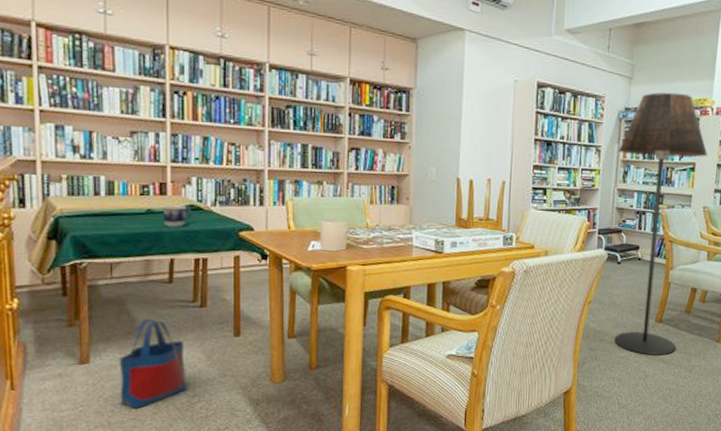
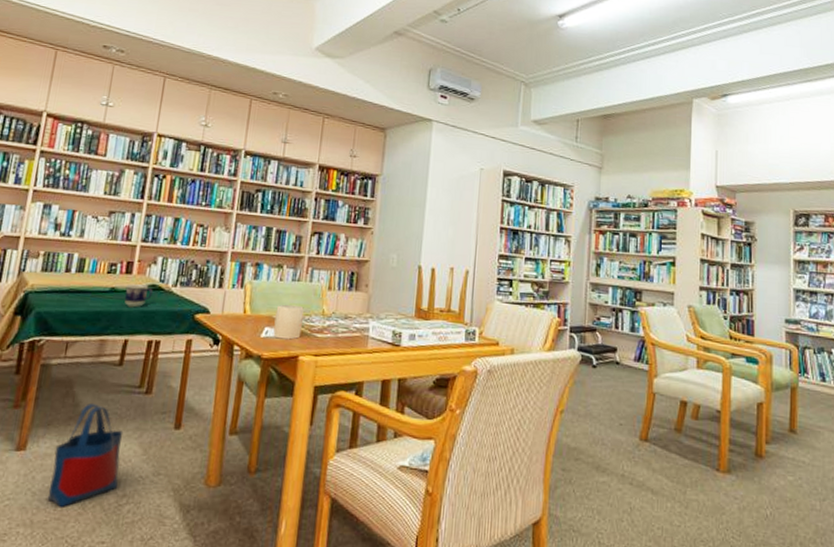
floor lamp: present [614,92,707,356] -> none [590,182,688,484]

